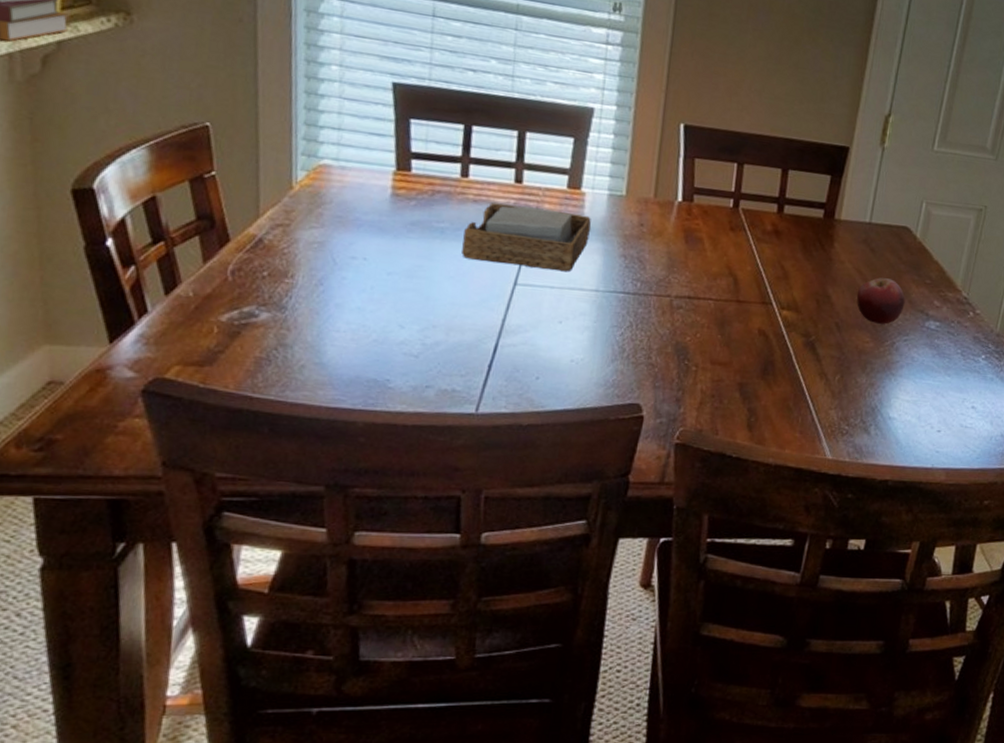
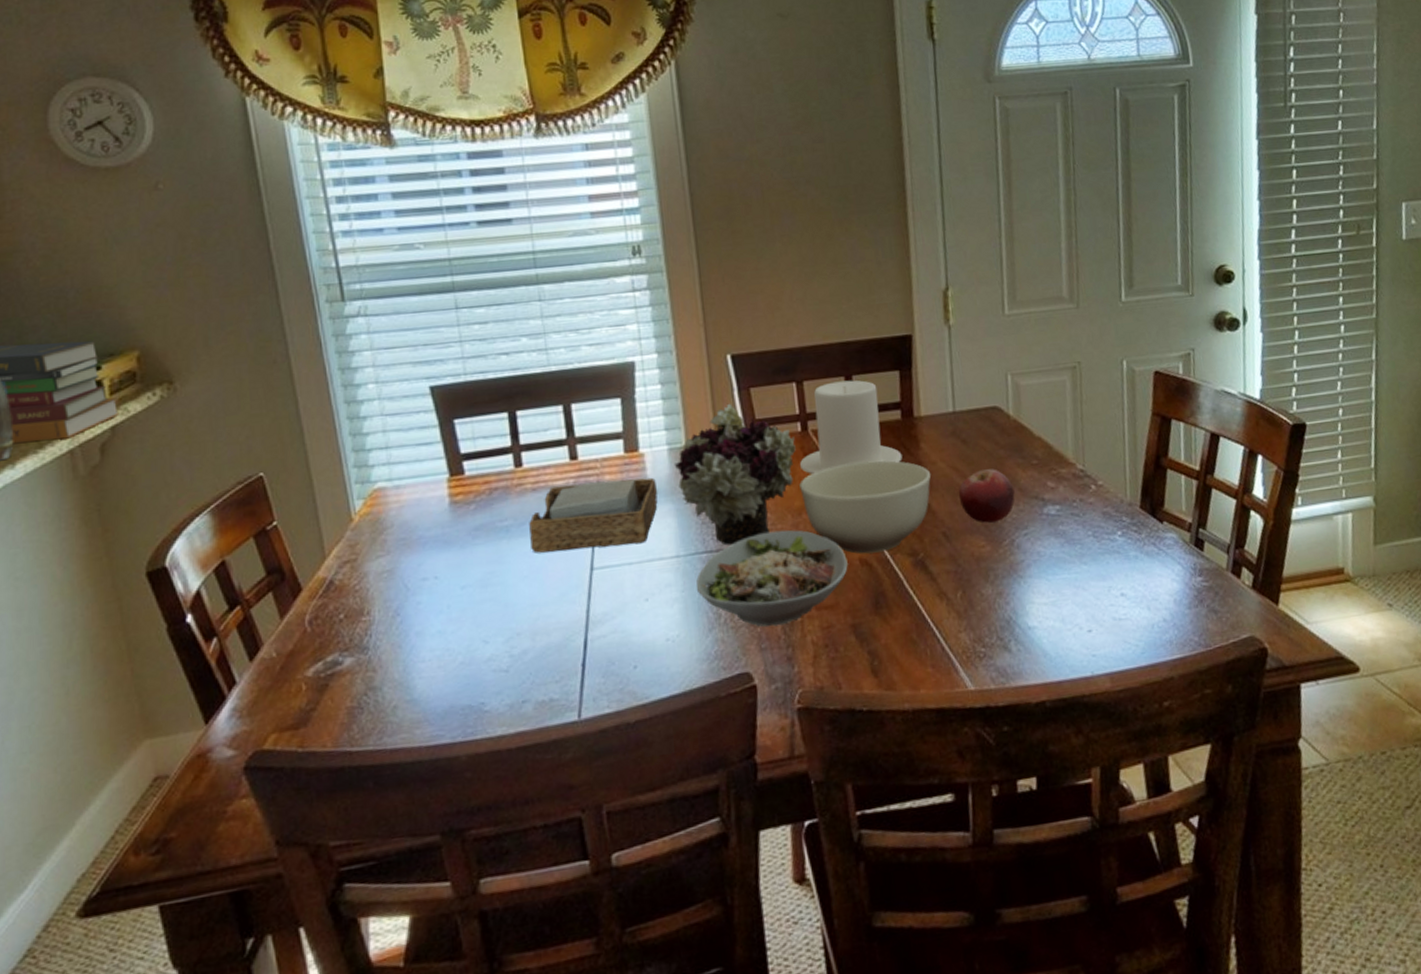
salad: none [607,287,748,371] -> present [696,529,848,628]
flower arrangement: none [610,167,726,292] -> present [674,403,796,545]
bowl: none [720,244,838,328] -> present [799,460,932,554]
candle: none [725,171,817,255] -> present [800,380,903,475]

